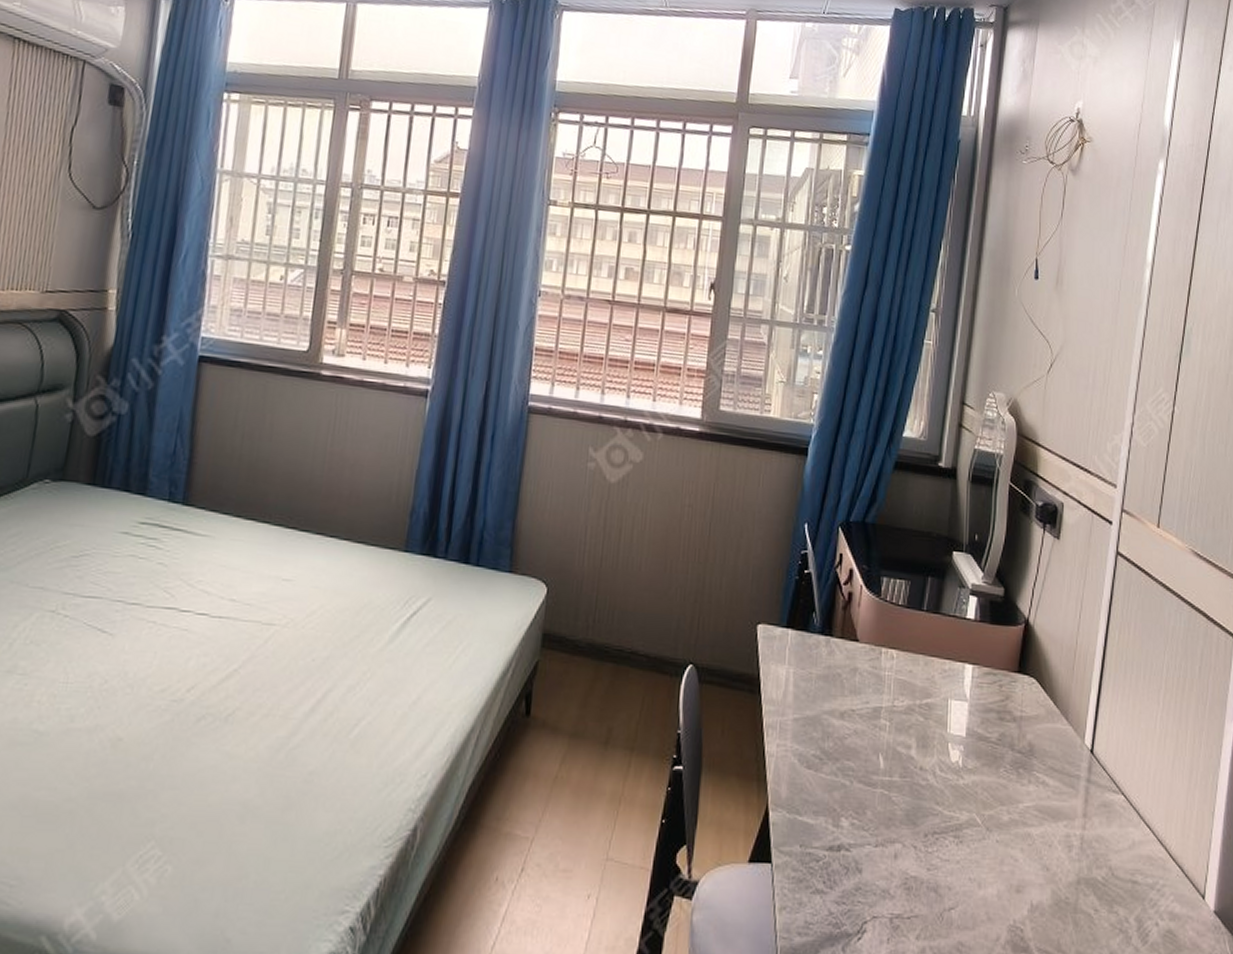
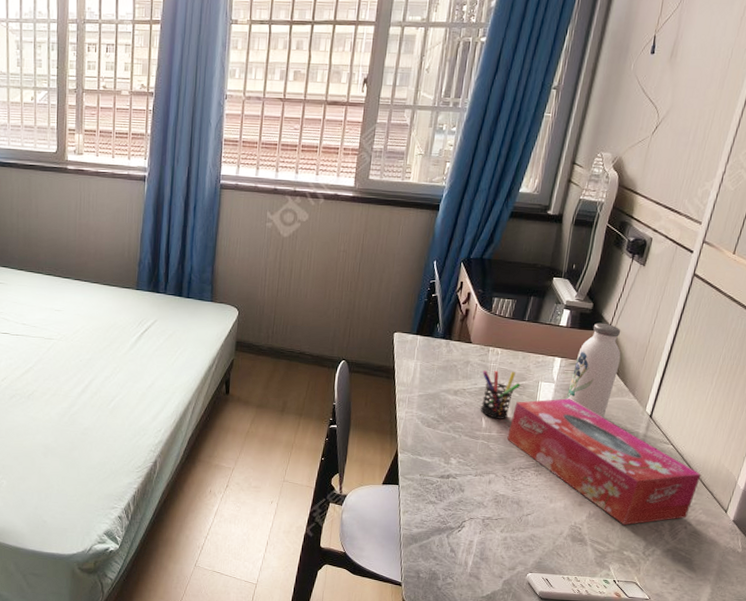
pen holder: none [875,682,926,756] -> present [480,370,521,419]
tissue box: none [914,724,1165,923] -> present [507,398,702,525]
water bottle: none [984,615,1045,755] -> present [566,322,621,418]

